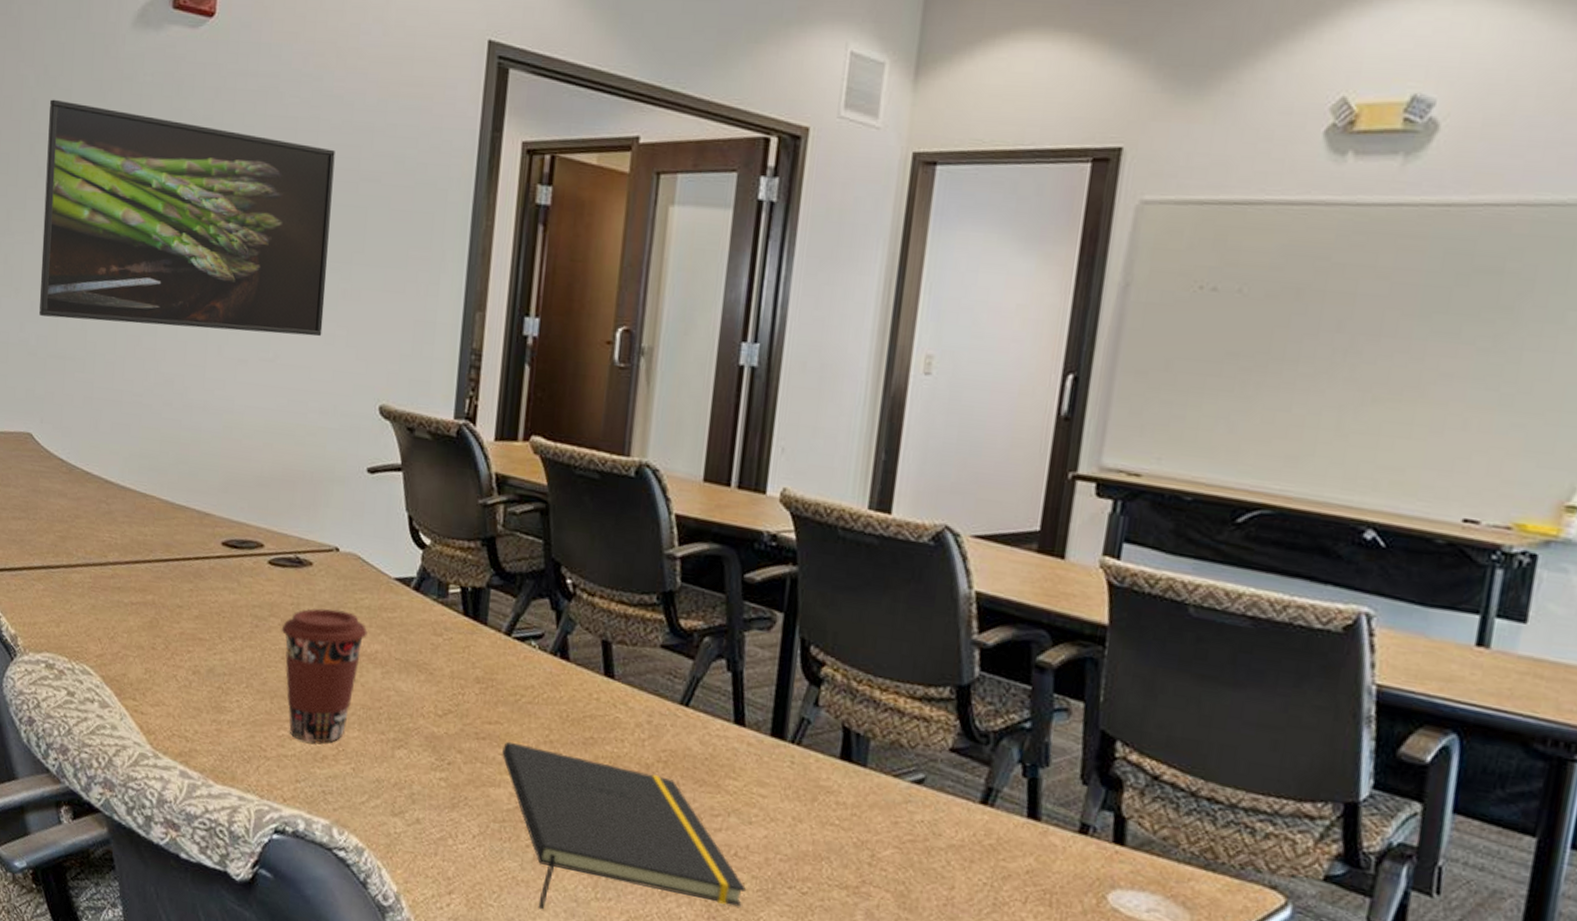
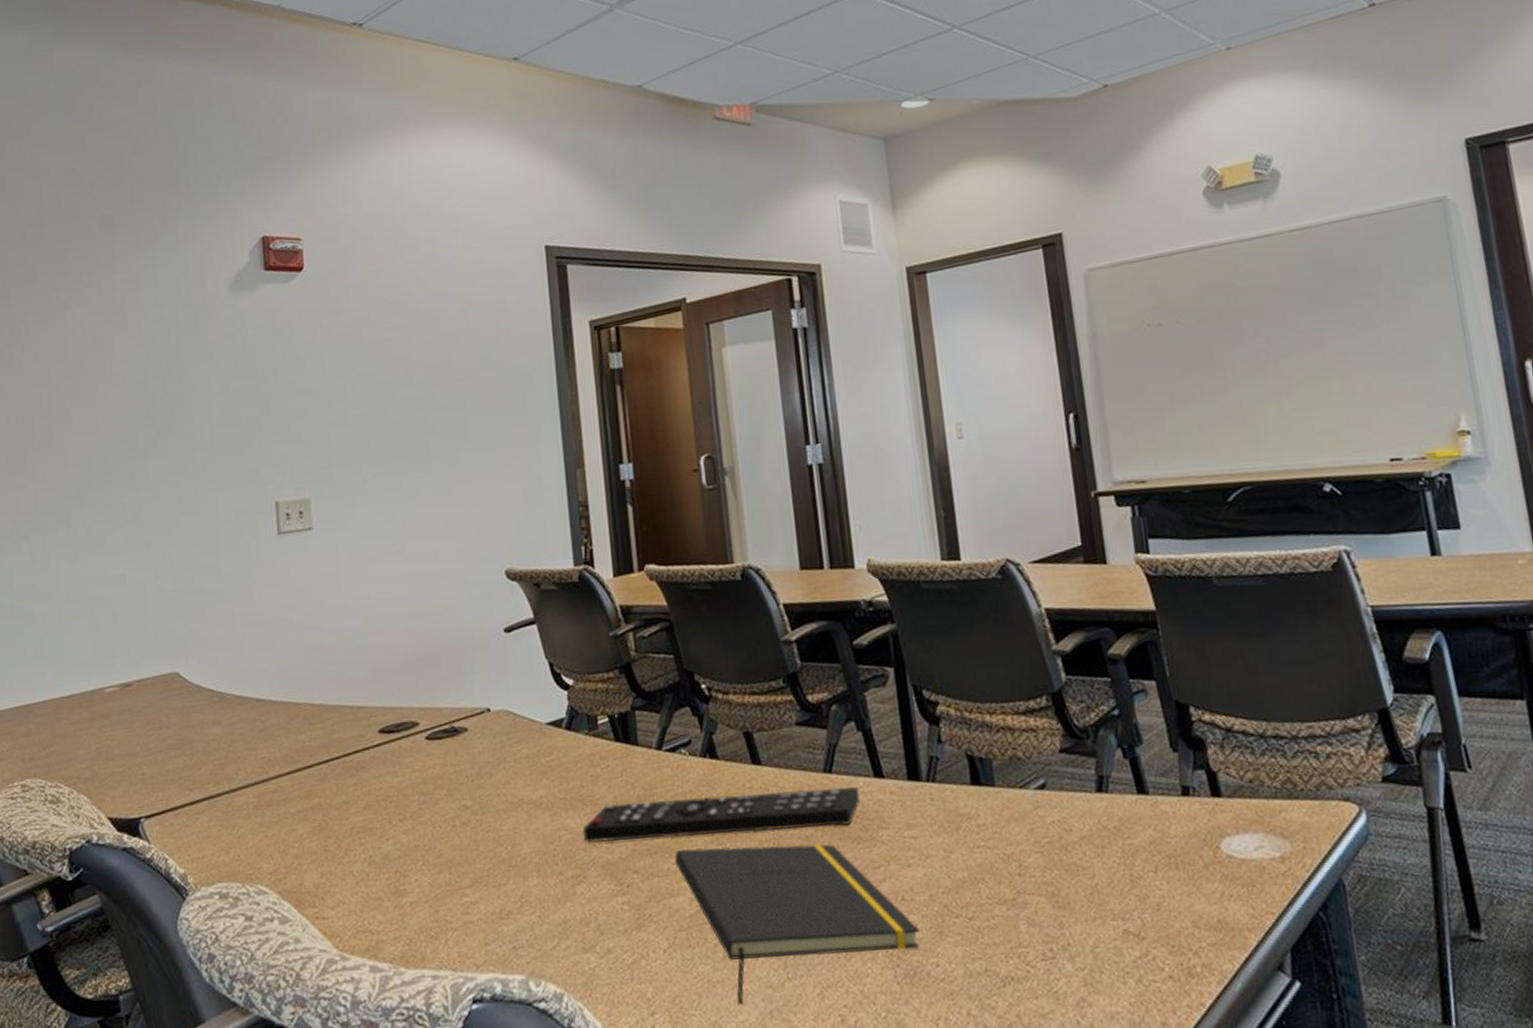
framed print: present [39,99,335,337] -> none [161,359,442,561]
coffee cup: present [281,608,368,743] -> none [448,766,530,903]
remote control: none [413,677,715,765] -> present [583,787,860,843]

